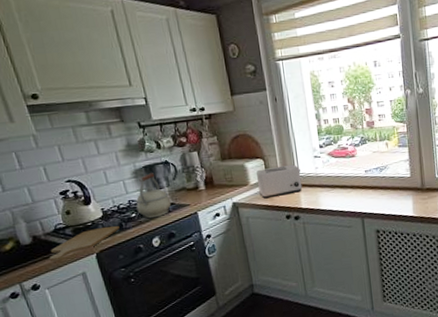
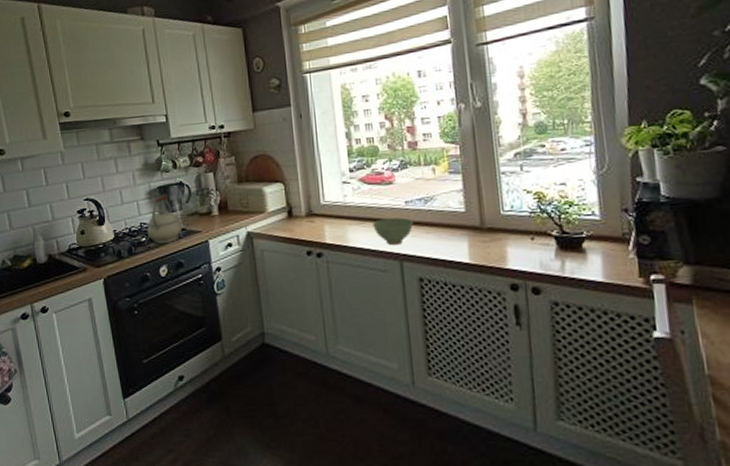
chopping board: present [49,225,120,262] -> none [60,249,129,284]
toaster: present [255,164,303,199] -> none [274,190,328,230]
bowl: none [340,183,372,206] -> present [373,217,413,245]

